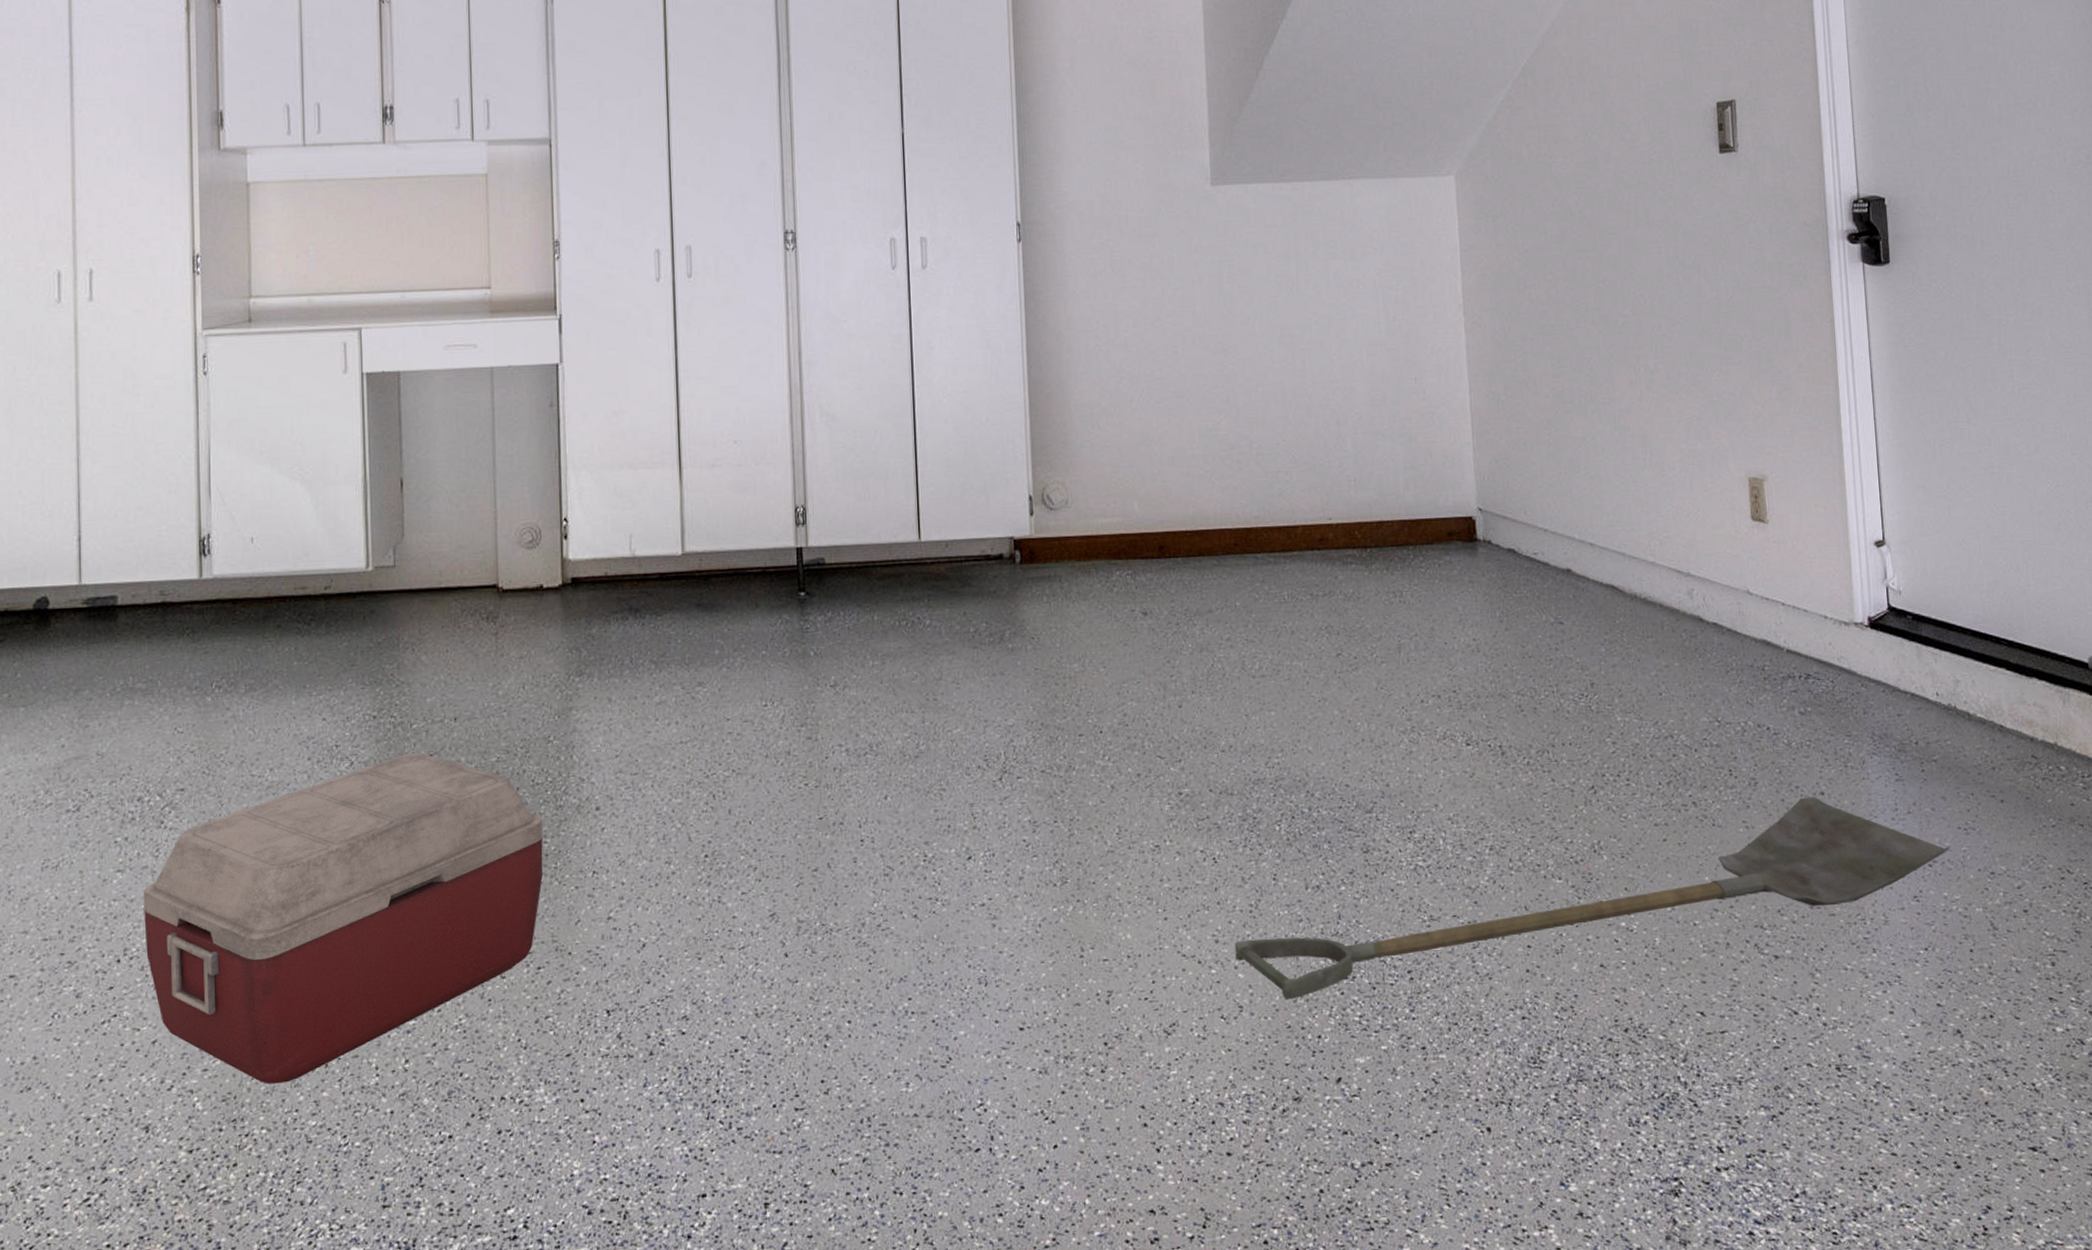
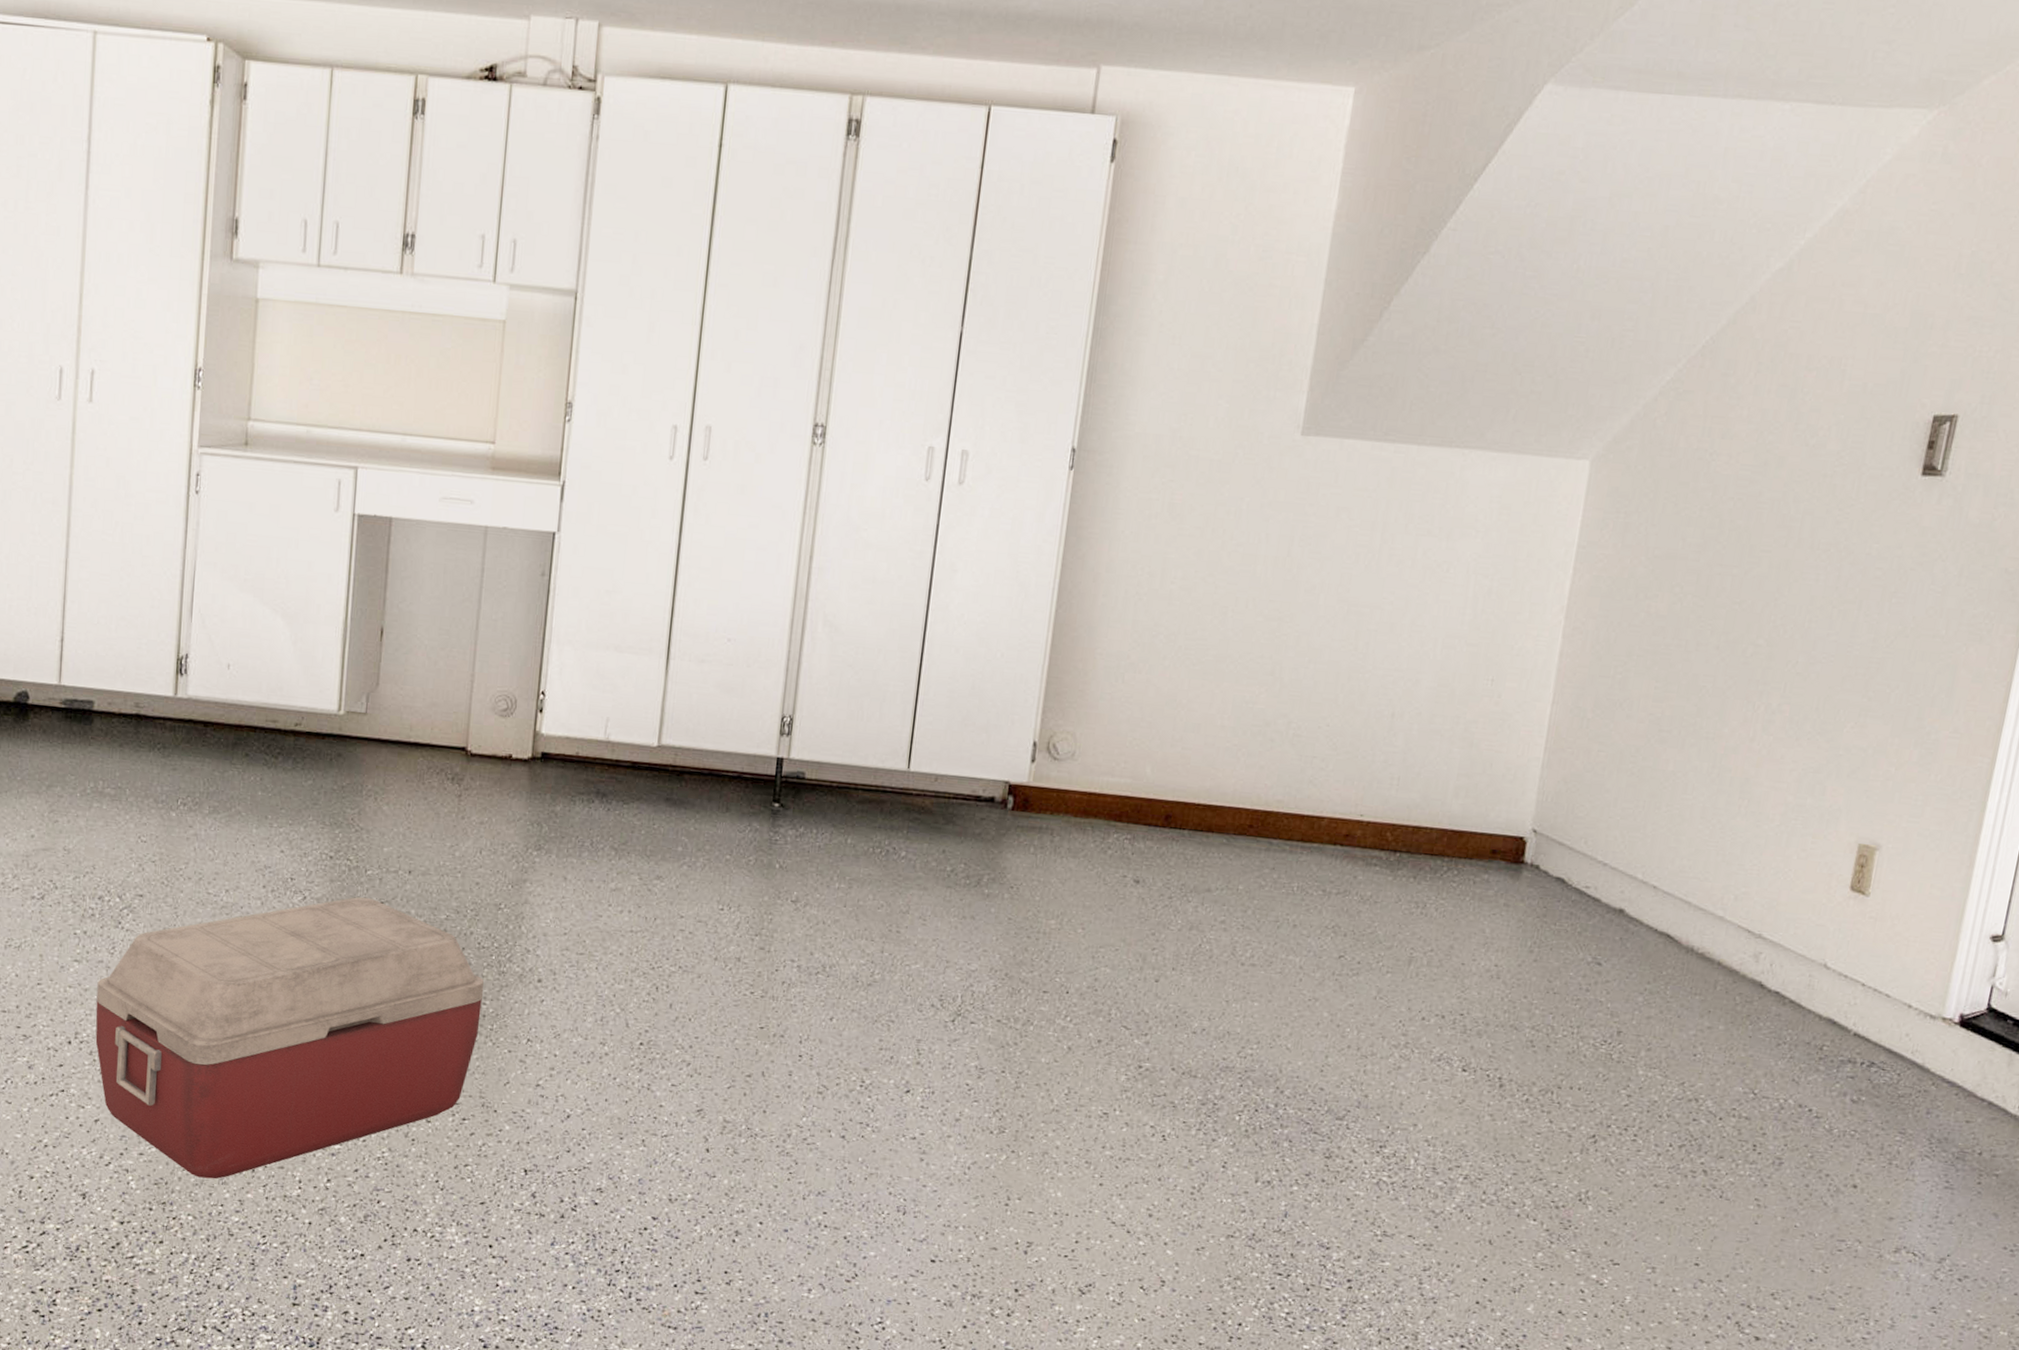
shovel: present [1235,796,1951,1000] -> none [1167,1186,1989,1301]

